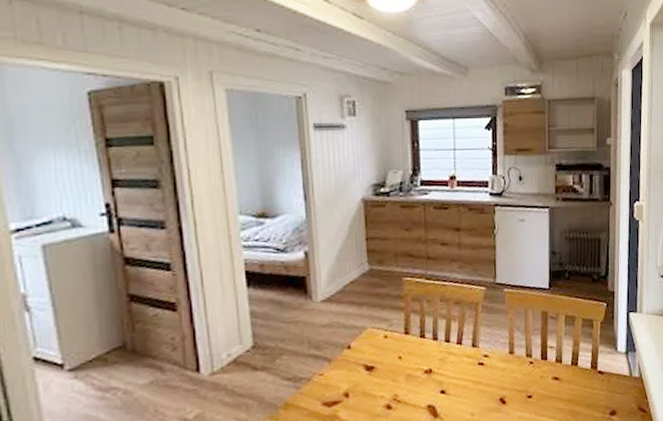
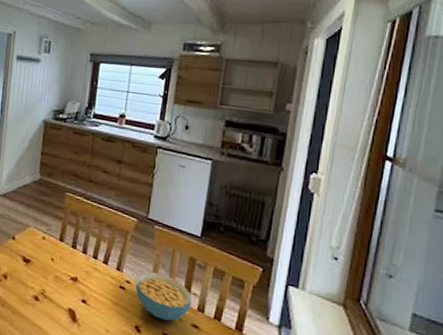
cereal bowl: none [493,336,550,383] -> present [135,271,192,321]

